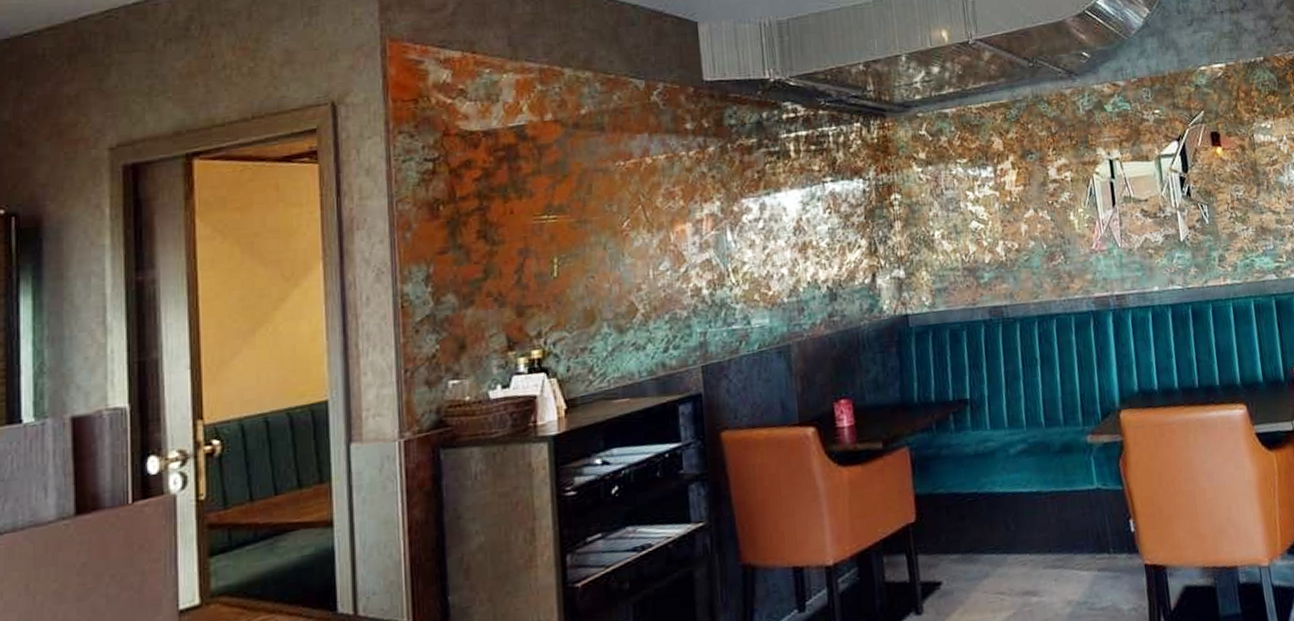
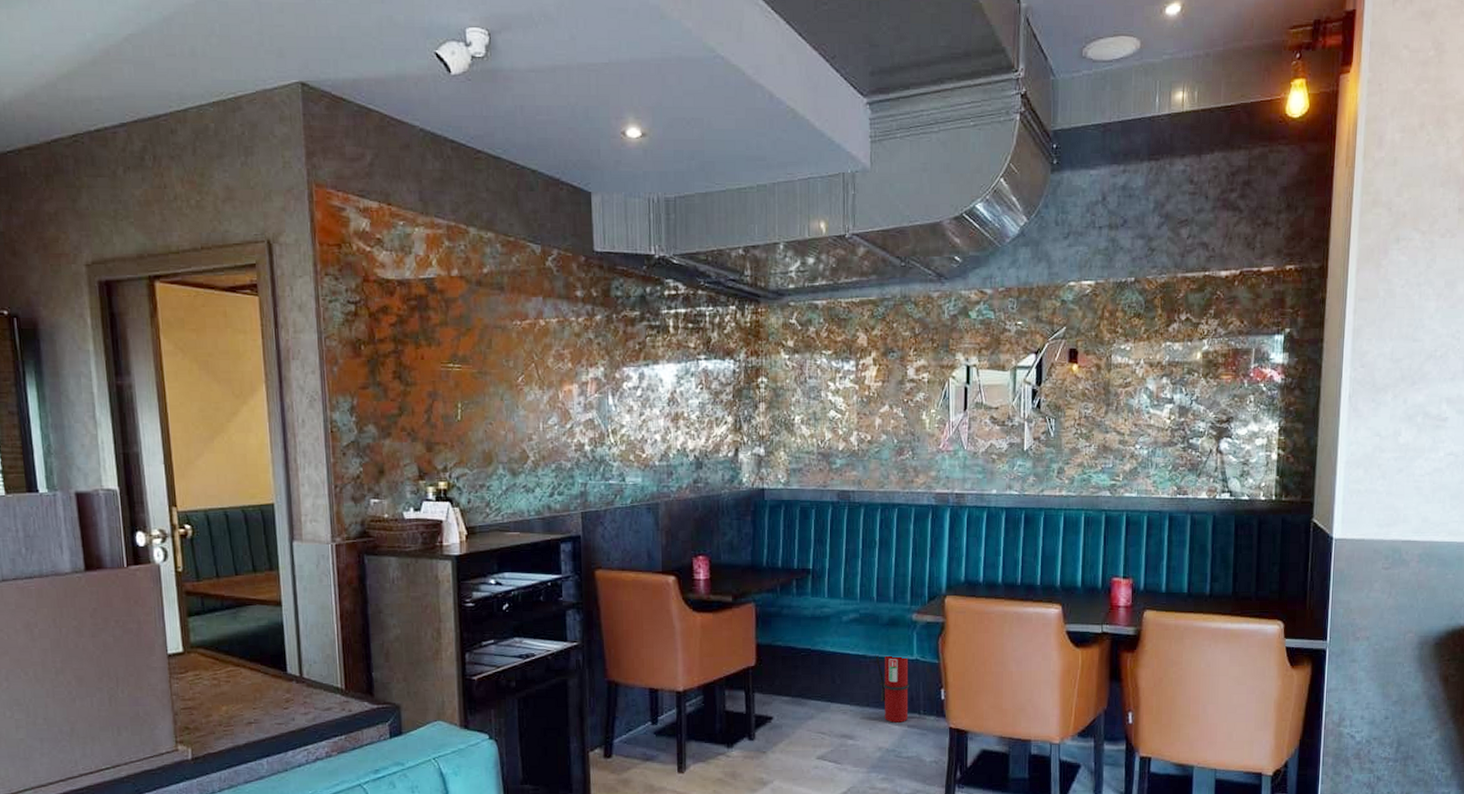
fire extinguisher: none [1051,488,1096,569] -> present [875,654,910,723]

